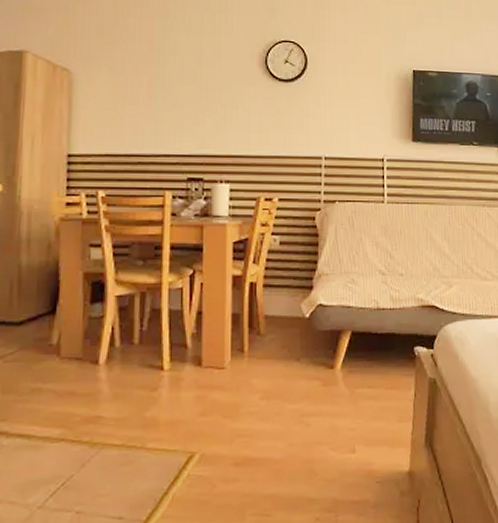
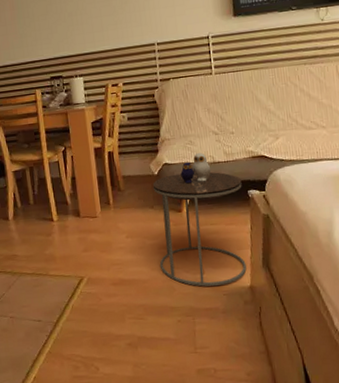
side table: none [301,295,408,471] -> present [152,153,247,287]

